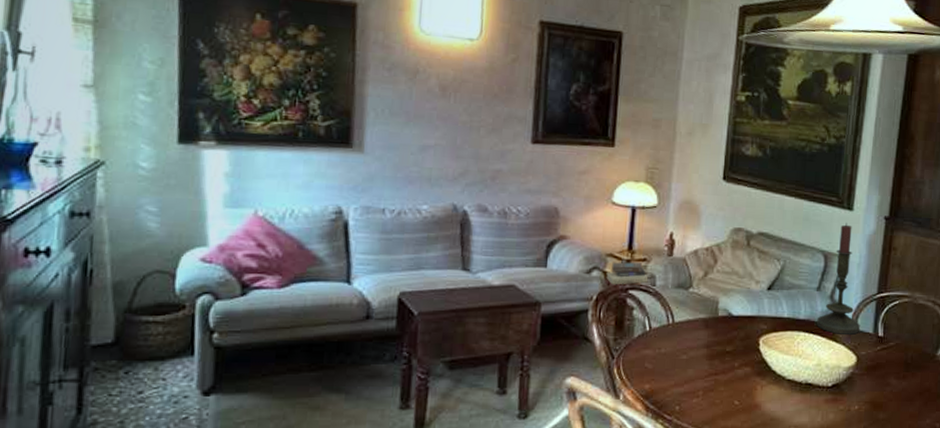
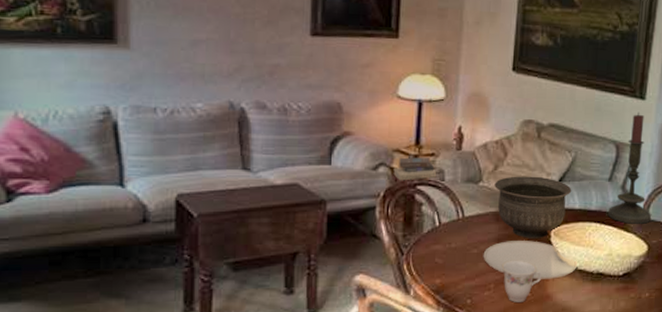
plate: none [692,348,787,388] -> present [483,241,578,279]
bowl: none [704,283,781,346] -> present [494,176,572,238]
teacup: none [710,367,751,411] -> present [501,260,542,302]

